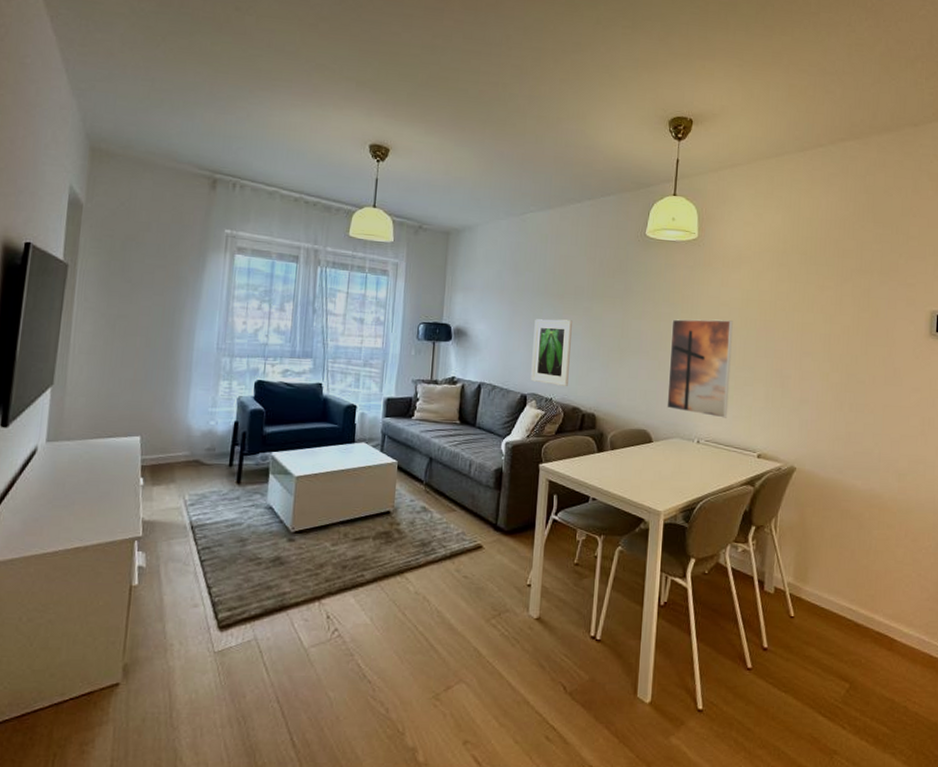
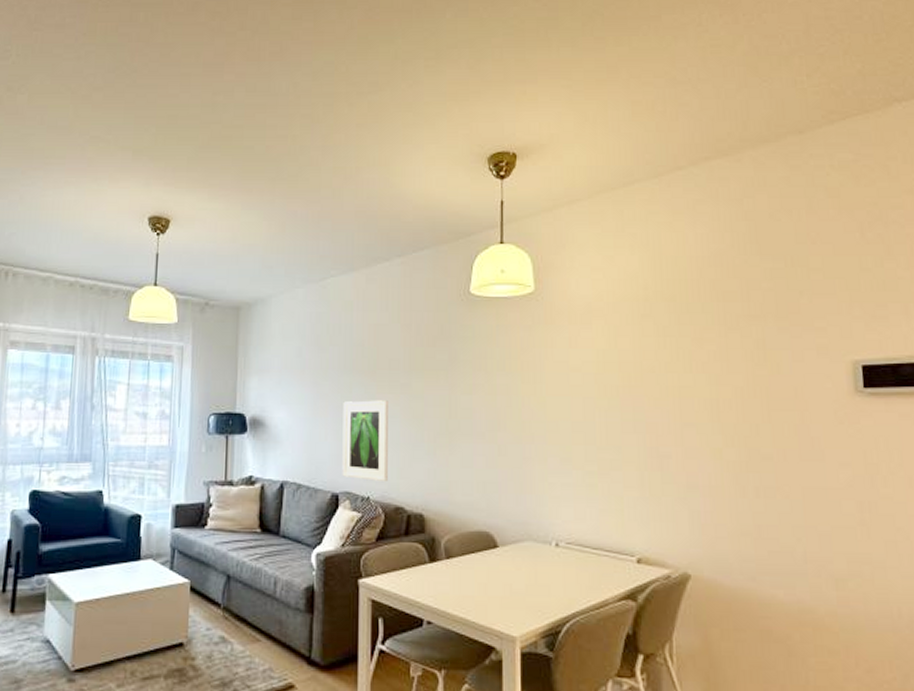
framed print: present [666,319,733,418] -> none [510,389,593,513]

